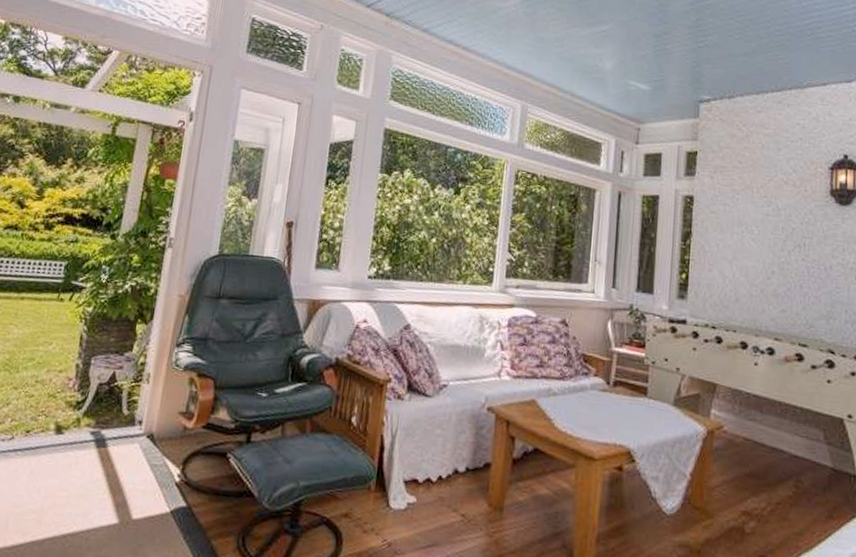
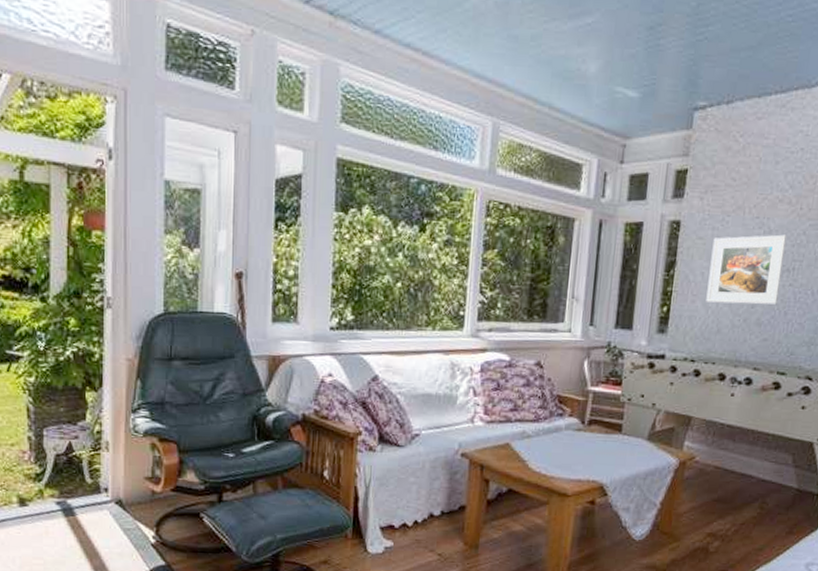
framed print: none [722,212,796,278] -> present [706,234,788,305]

